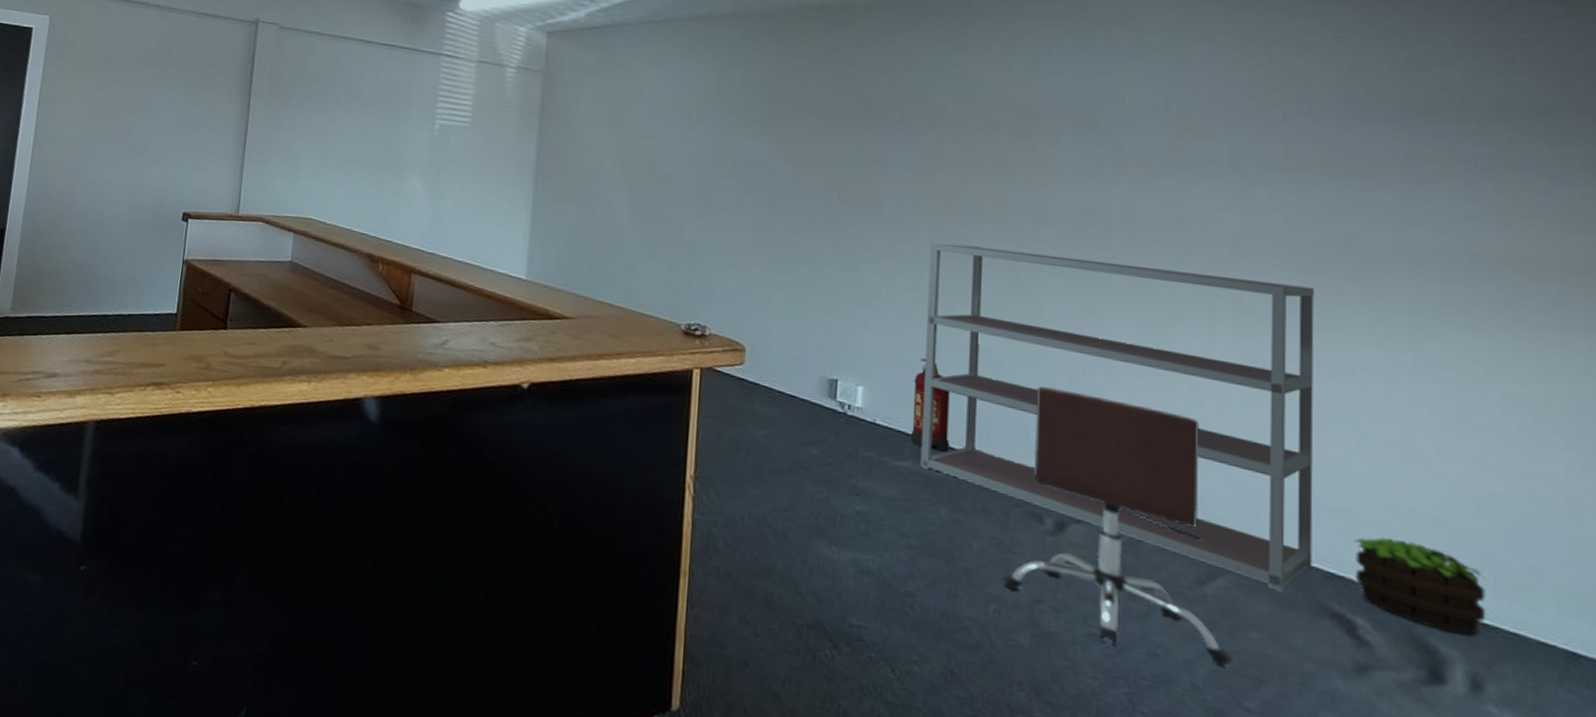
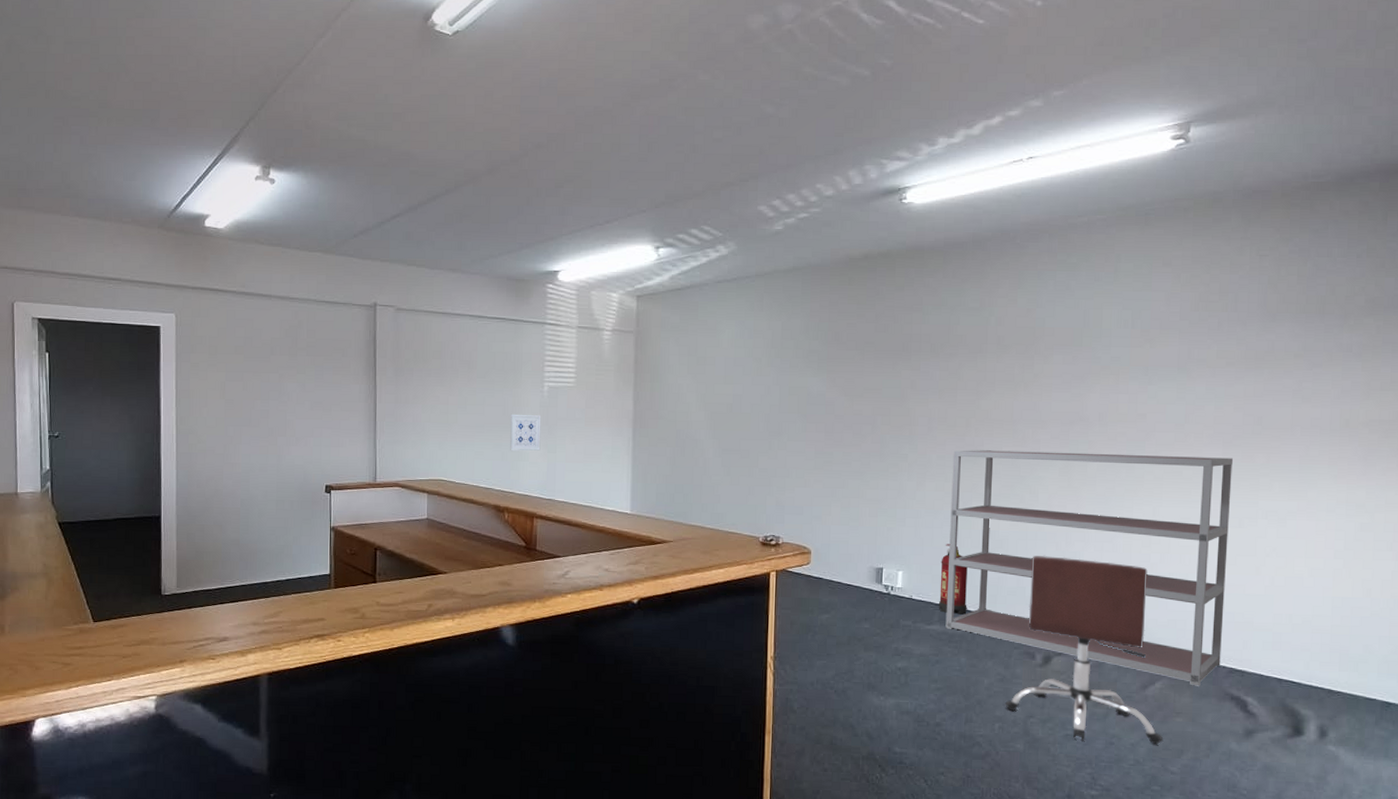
wall art: none [391,151,430,196] -> present [510,413,542,451]
potted plant: present [1353,537,1487,637] -> none [1248,638,1334,700]

